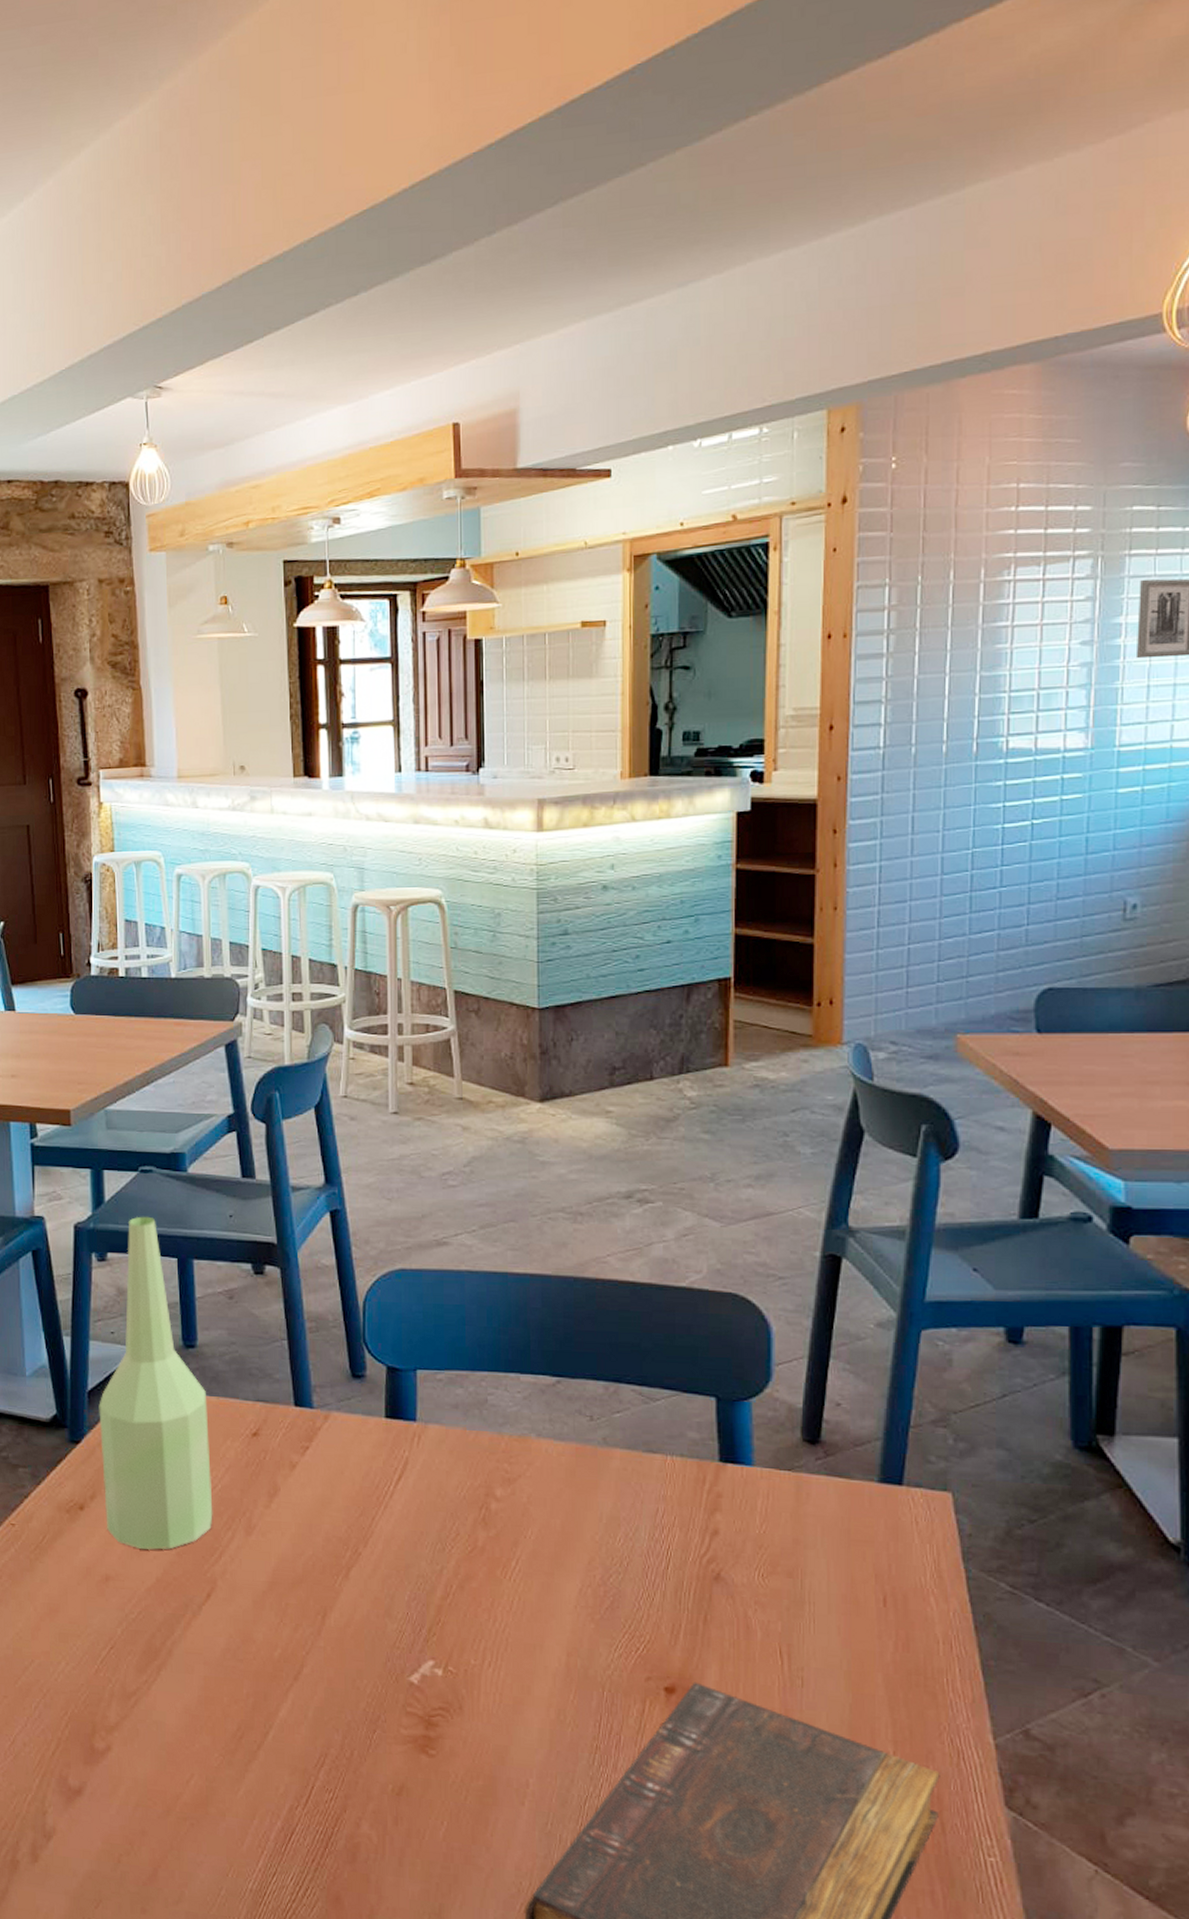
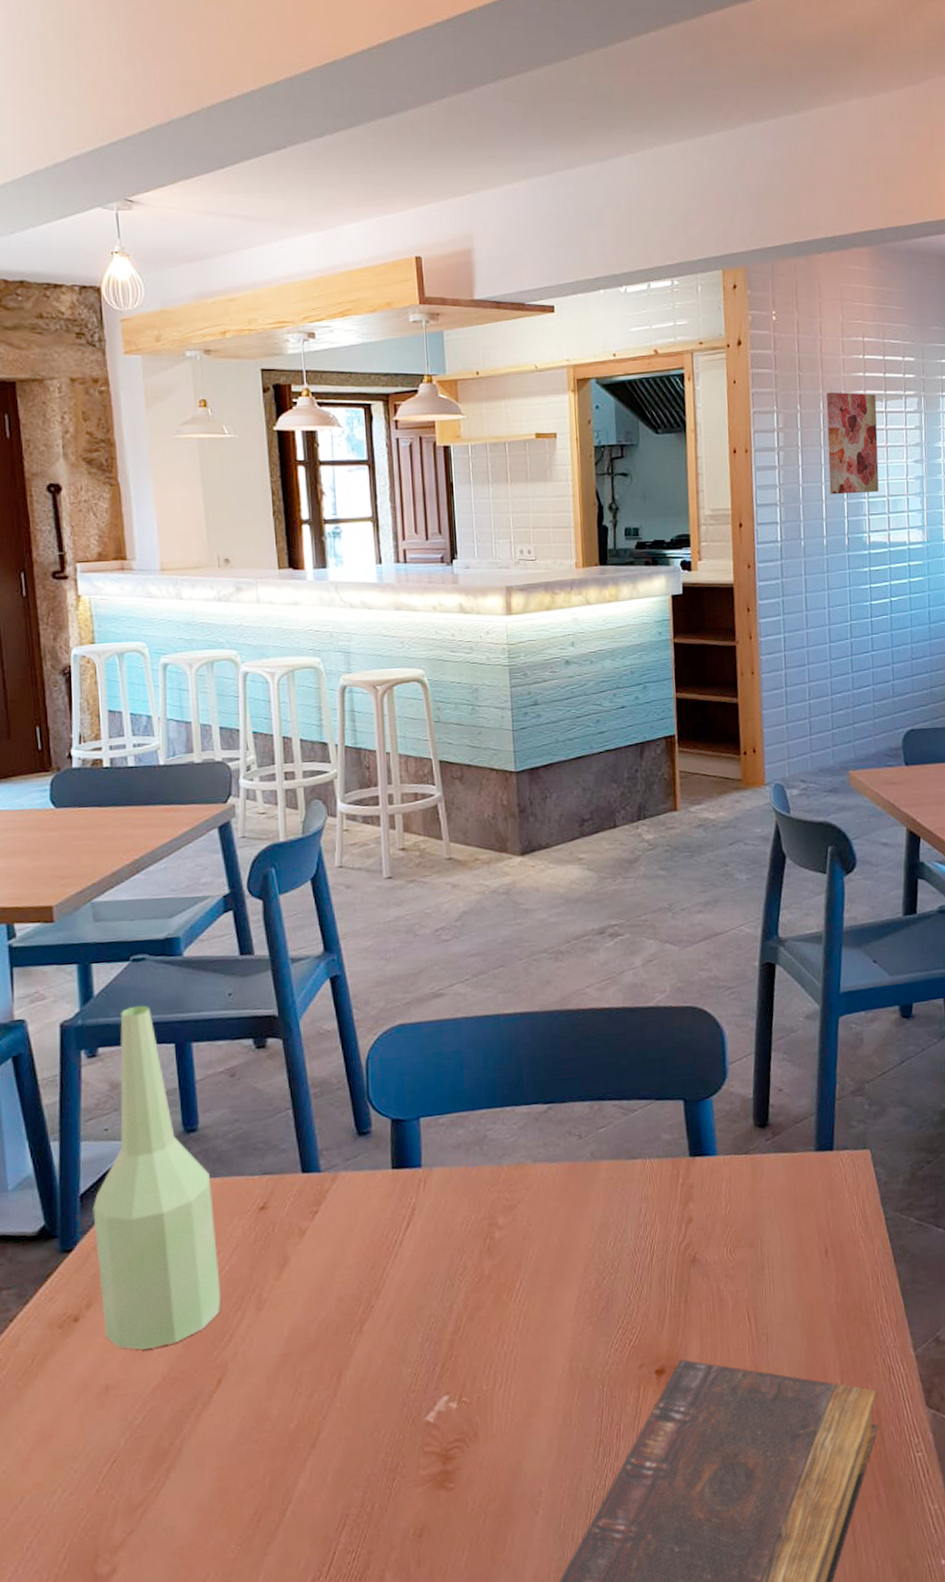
wall art: none [956,556,1031,688] -> present [826,392,879,495]

